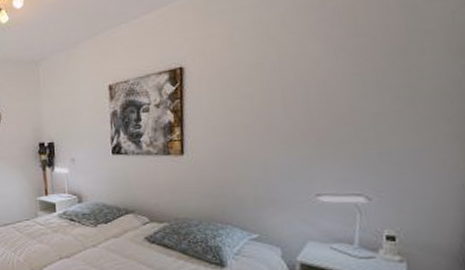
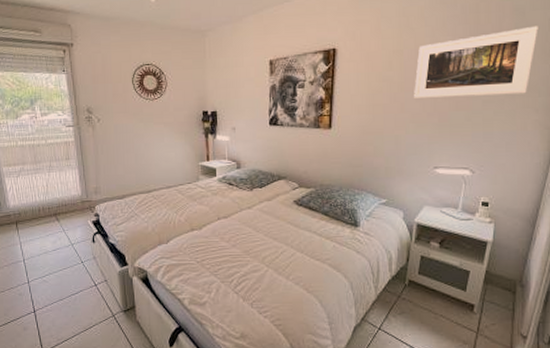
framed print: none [281,20,439,115] -> present [414,25,538,98]

